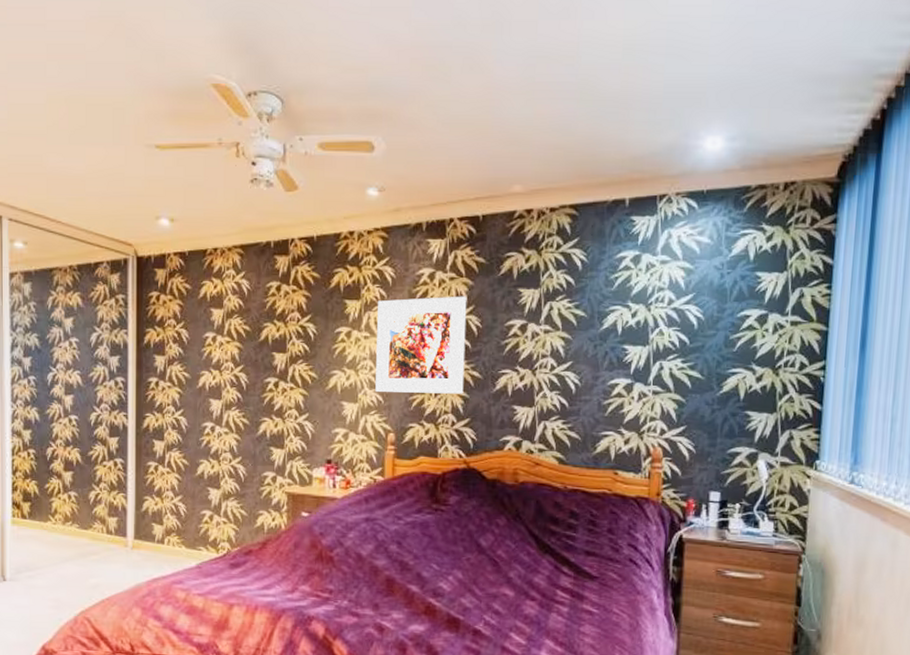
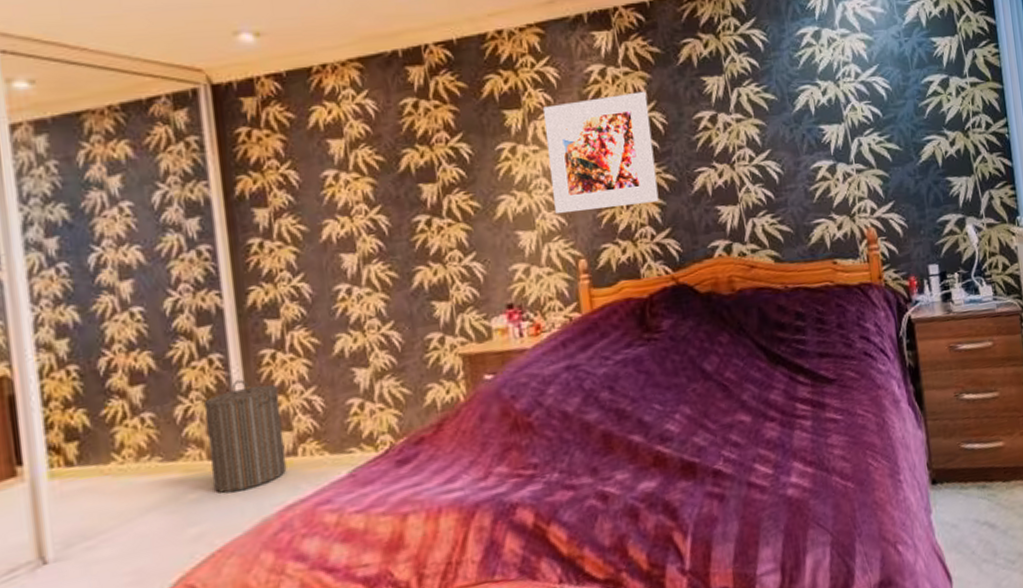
laundry hamper: none [108,481,157,561] -> present [203,379,287,494]

